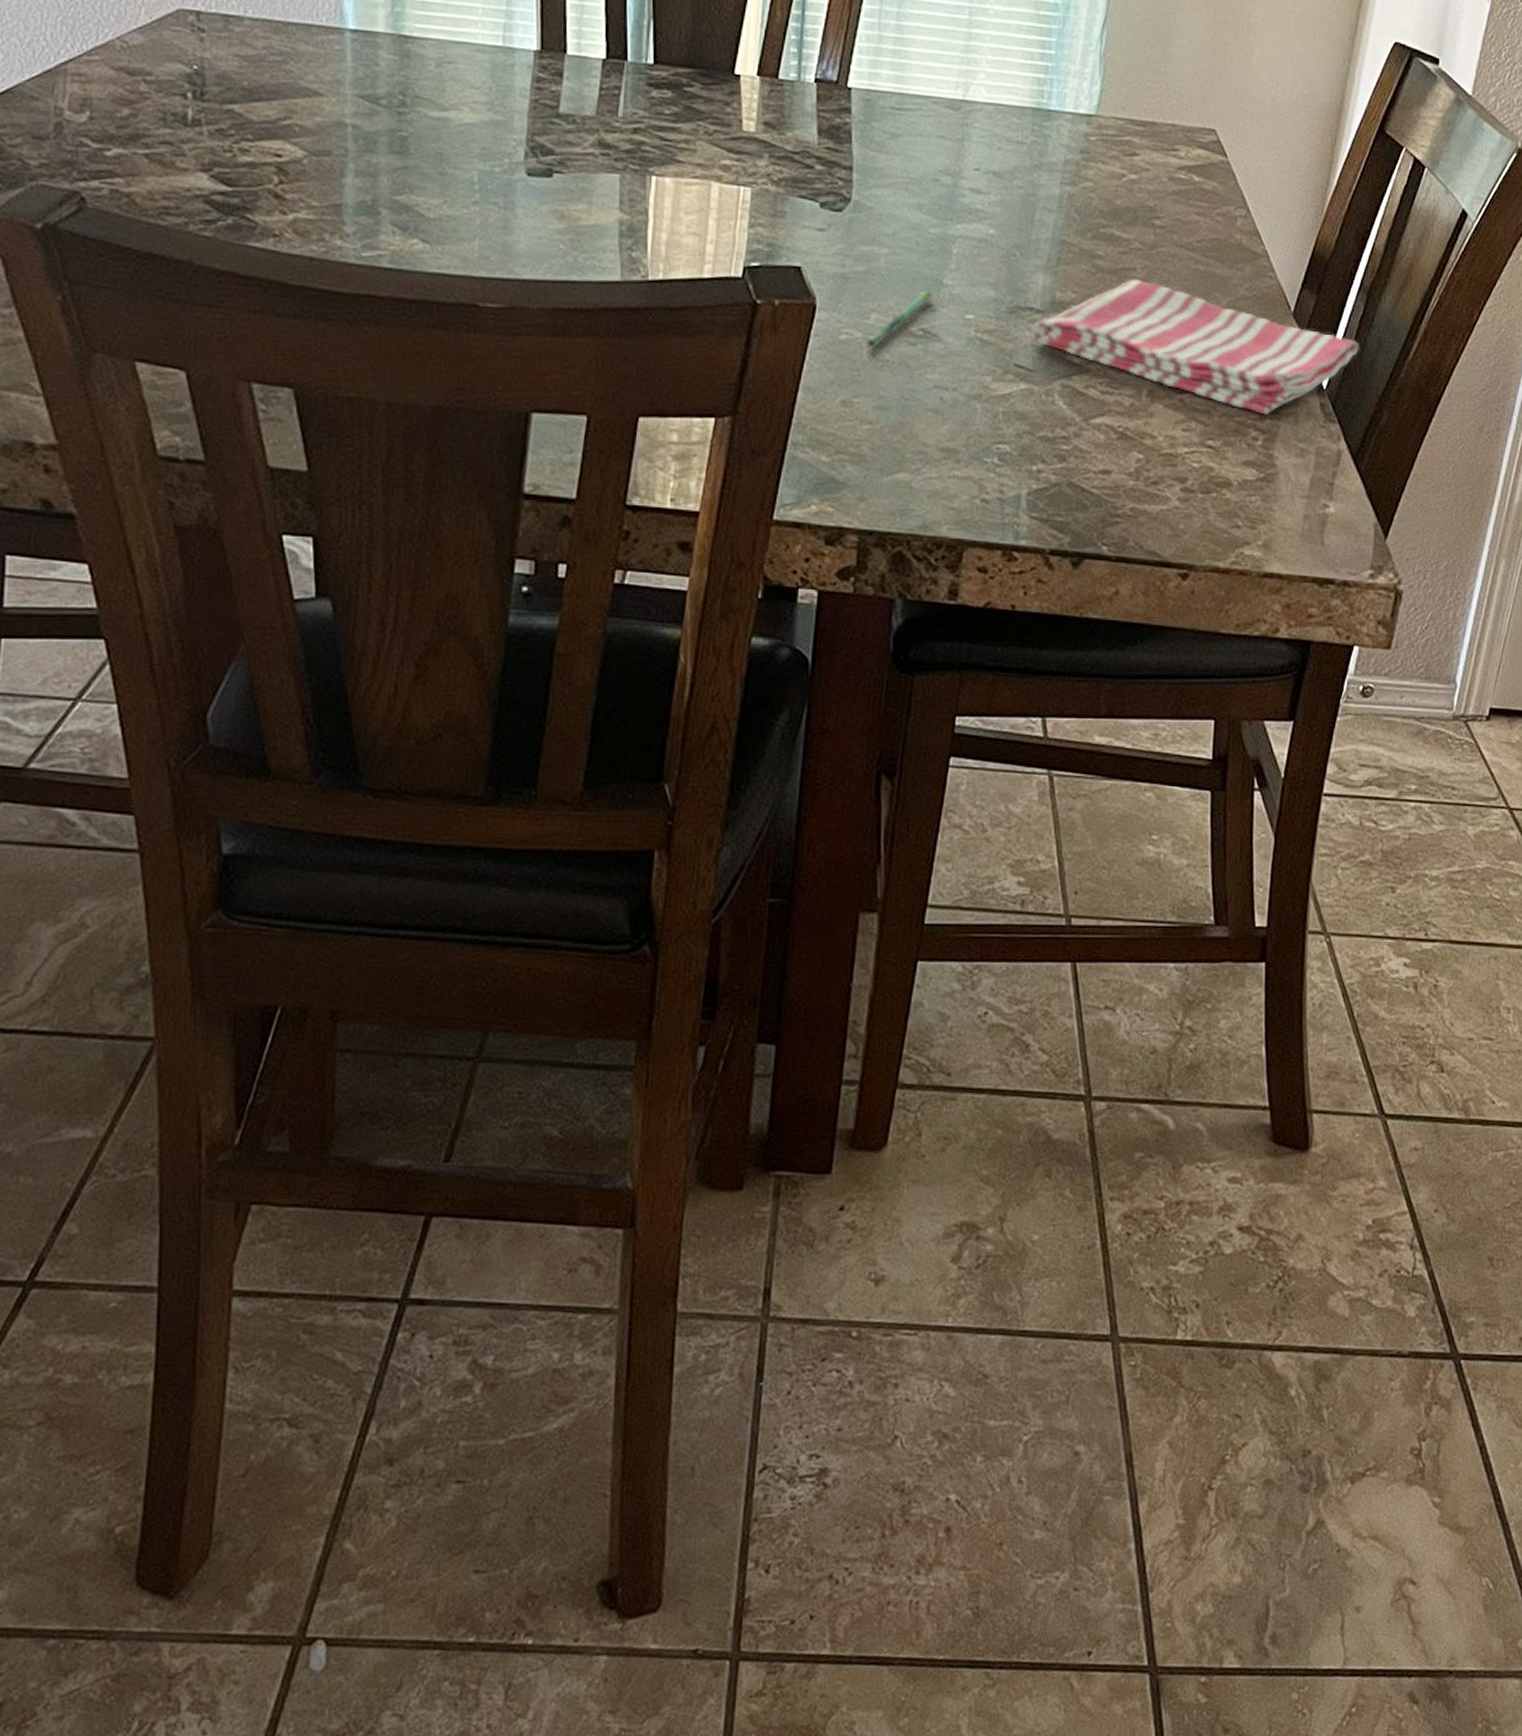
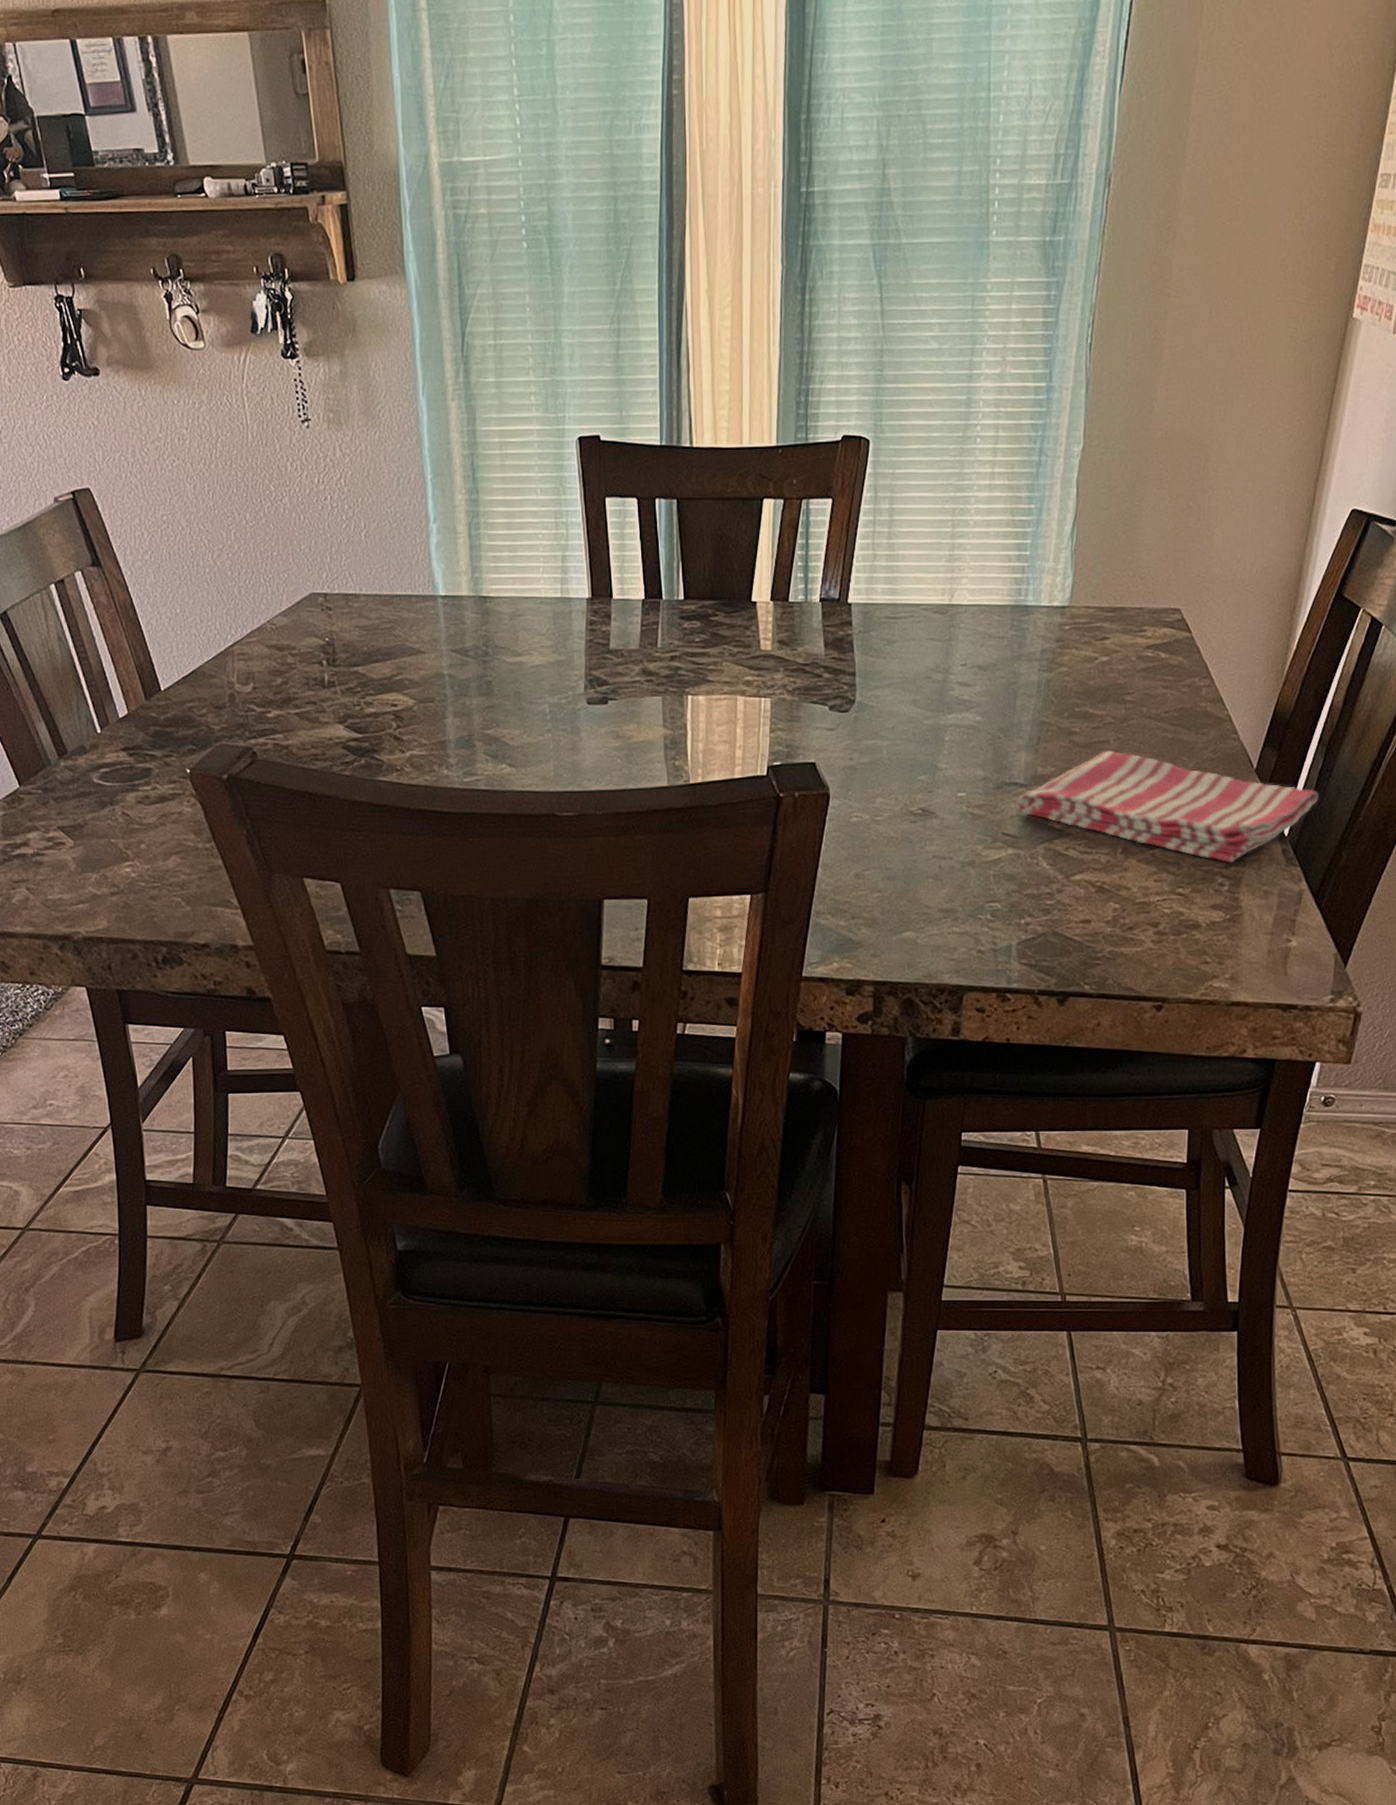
pen: present [866,289,932,349] -> none [874,773,928,828]

